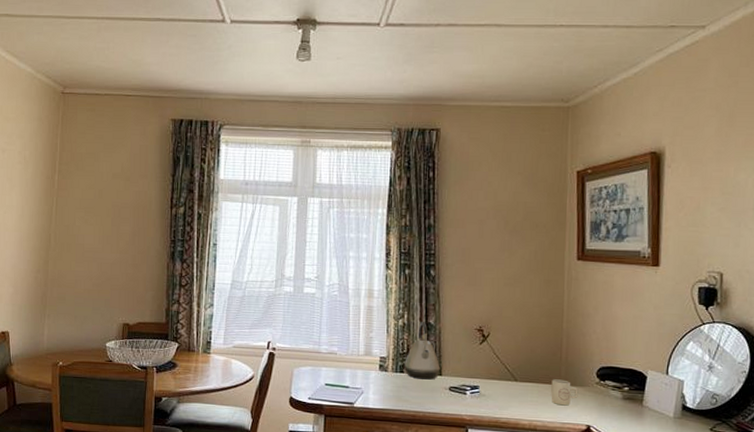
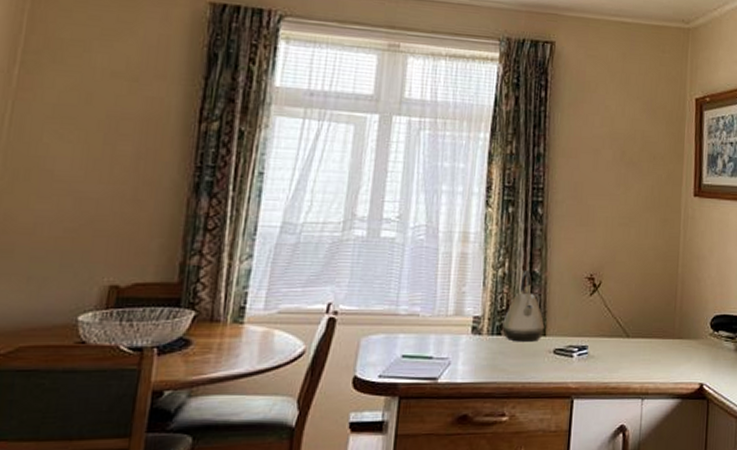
mug: present [551,379,579,406] -> none [664,332,692,363]

